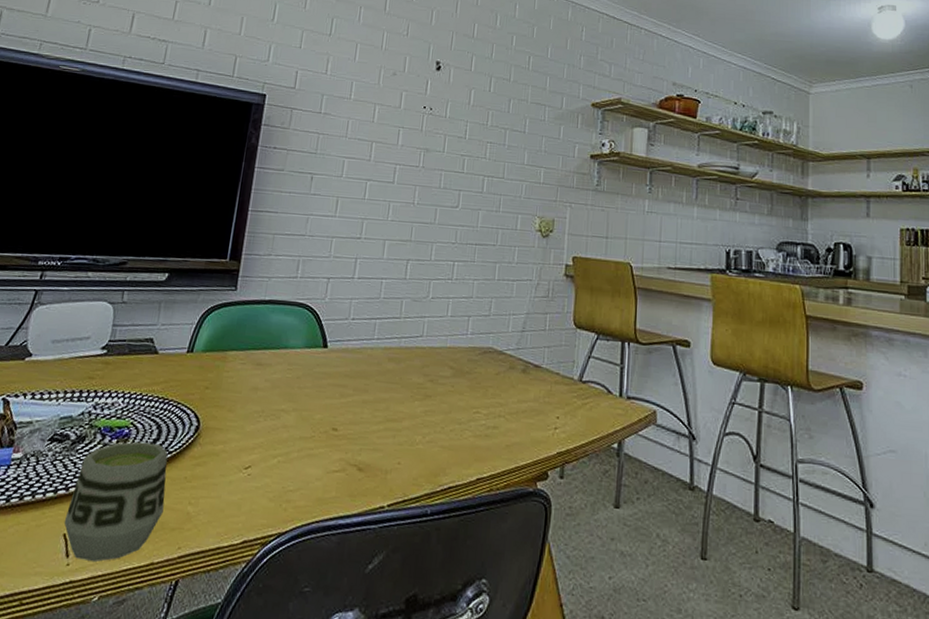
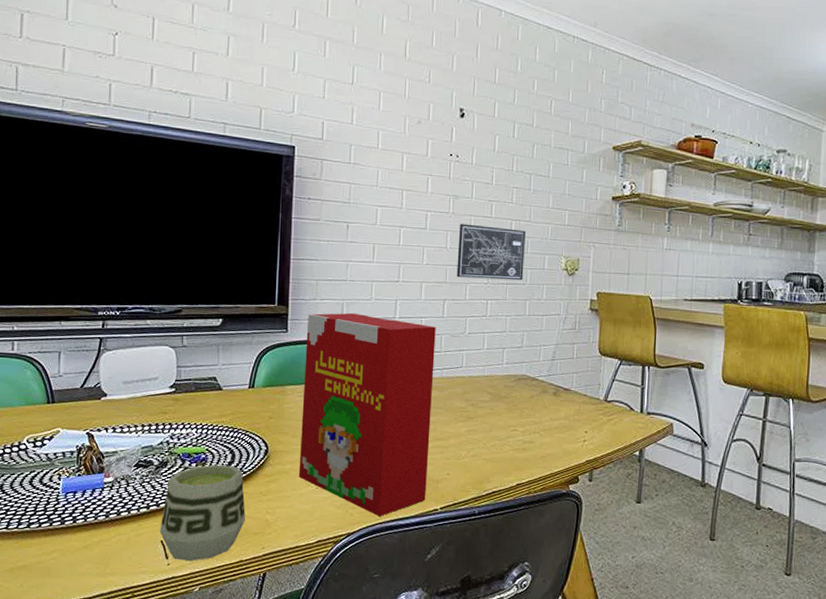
cereal box: none [229,270,397,514] -> present [298,312,436,517]
wall art: none [422,178,498,242] -> present [456,223,526,281]

